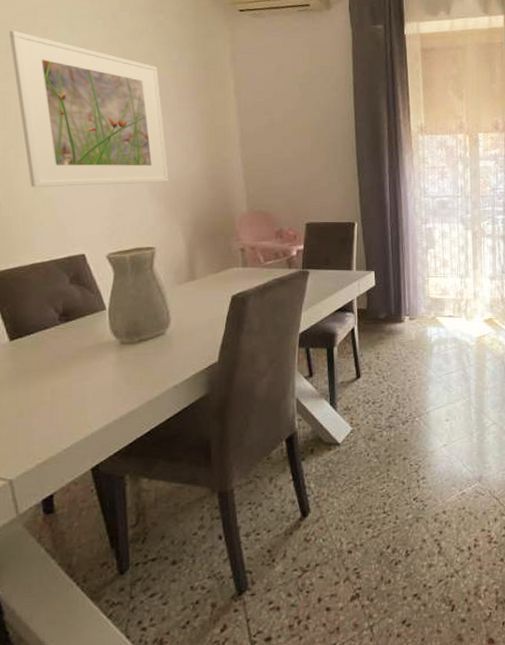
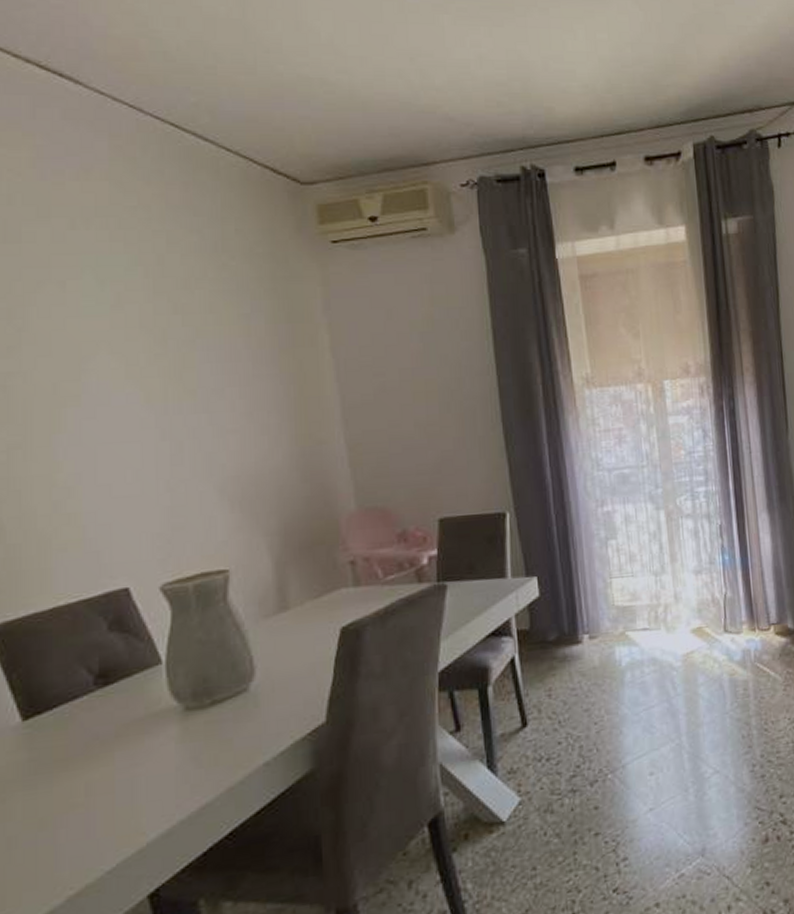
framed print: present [8,30,169,187] -> none [10,288,244,501]

